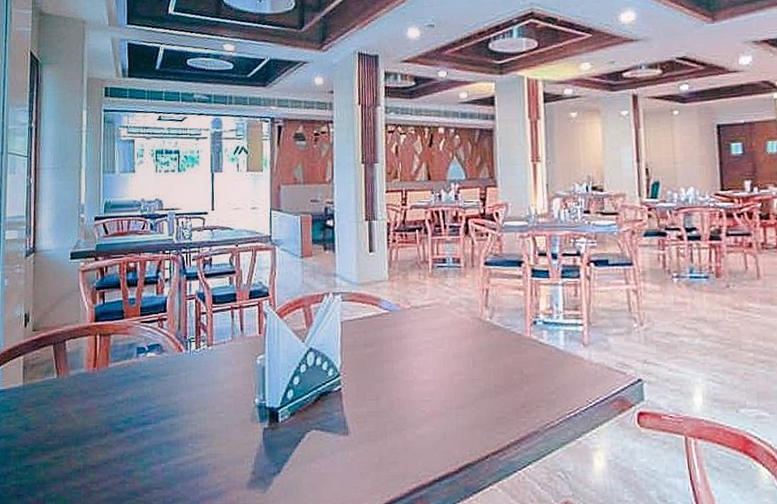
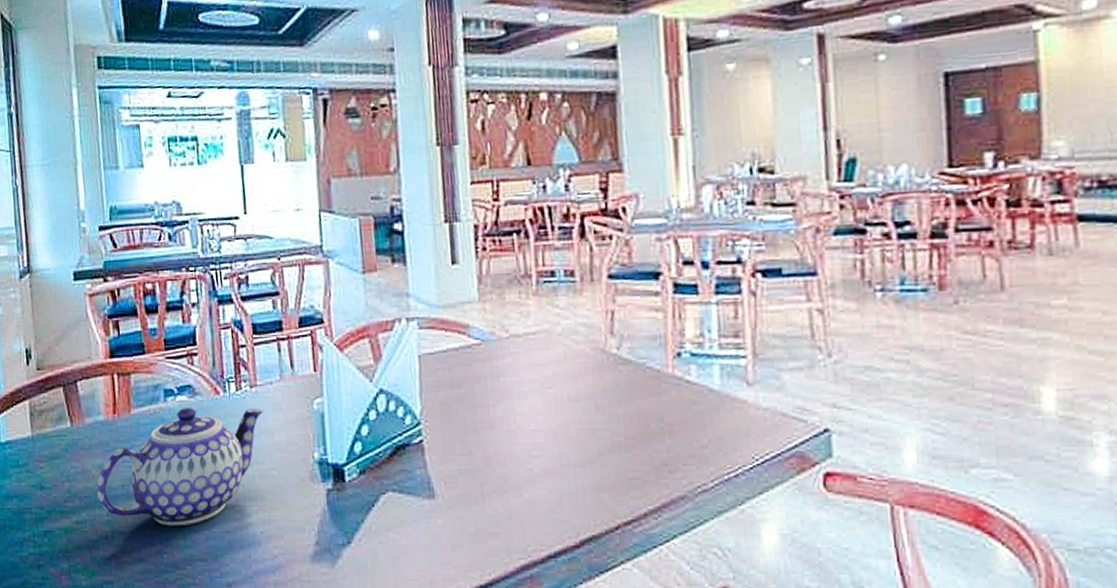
teapot: none [74,362,217,460] -> present [96,408,264,527]

